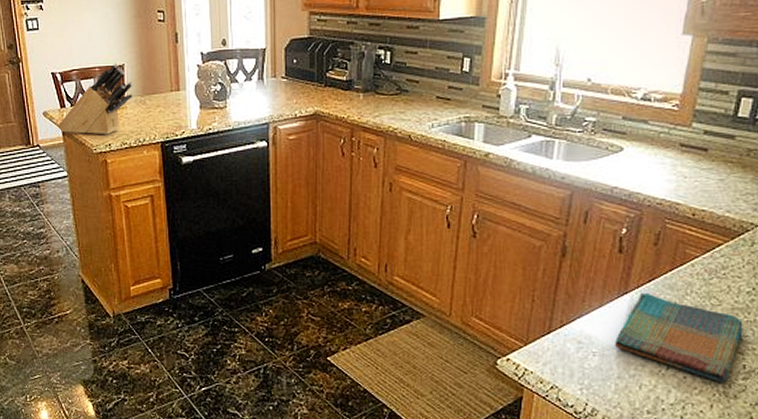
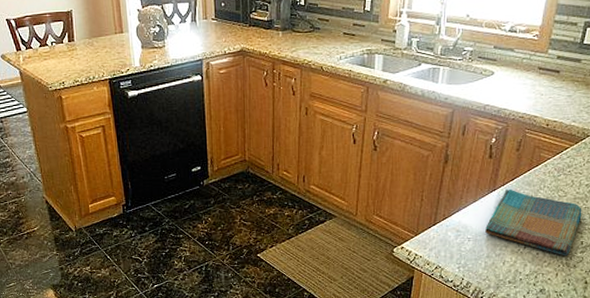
knife block: present [57,63,133,135] -> none [15,9,82,74]

